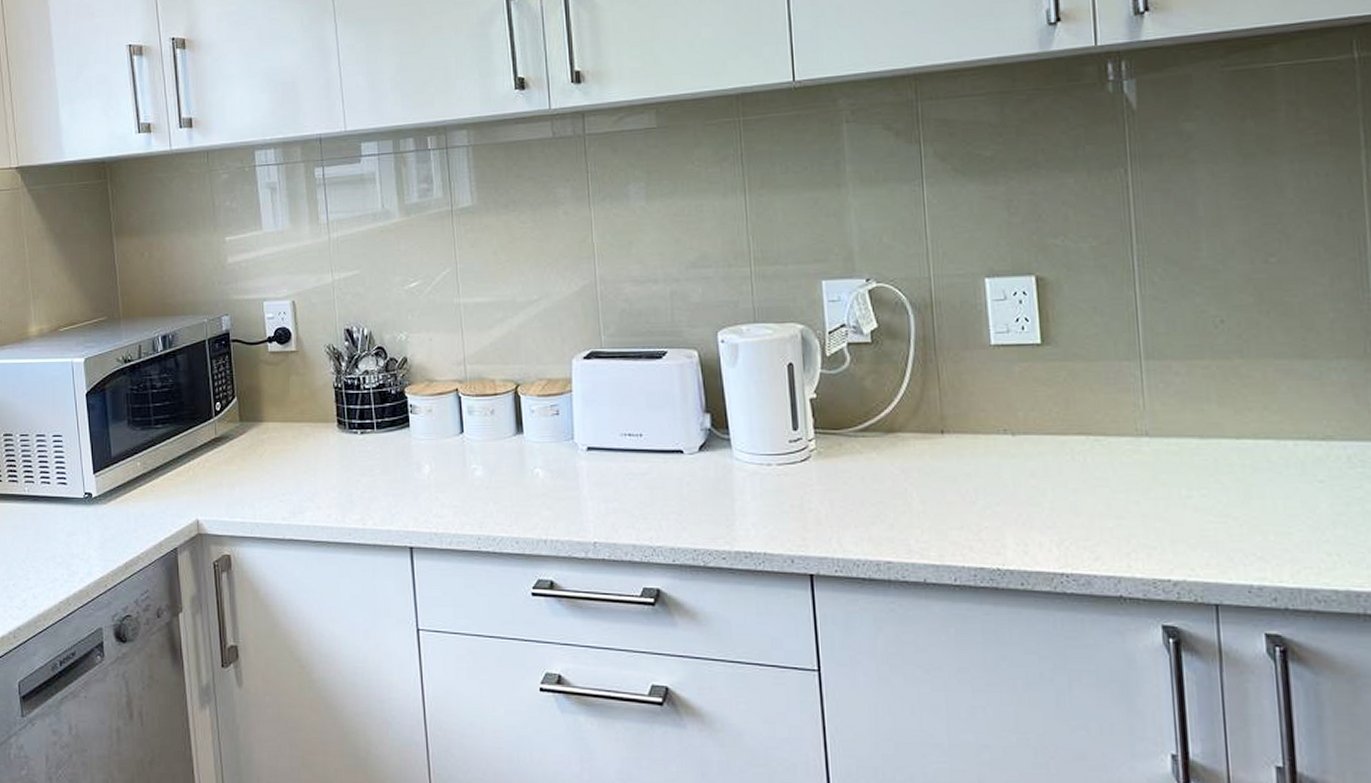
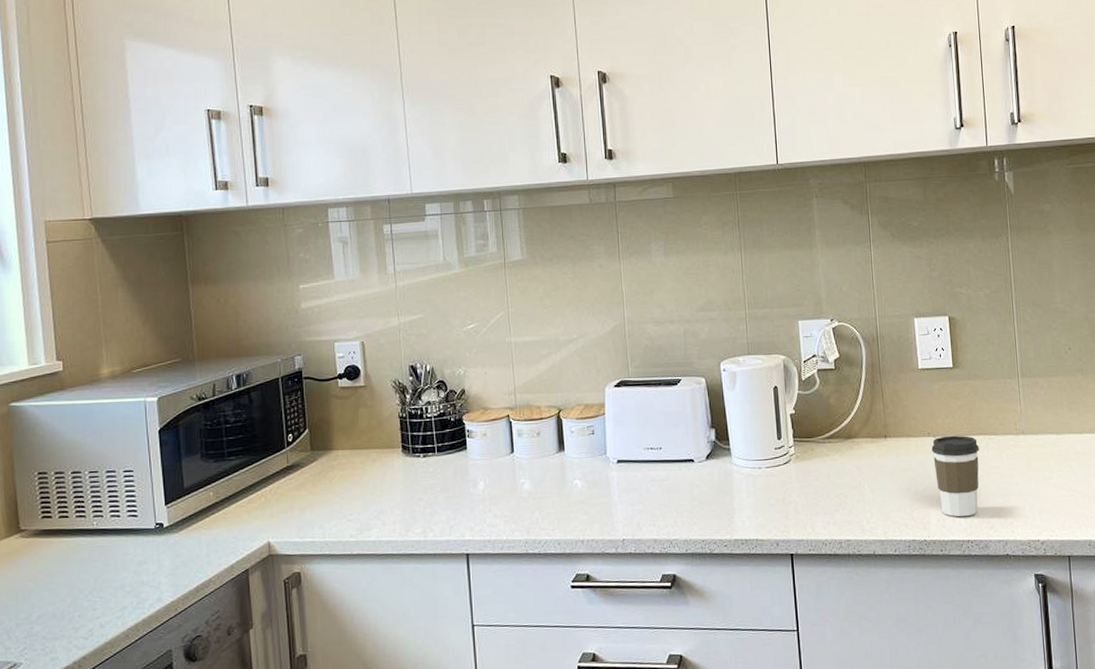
coffee cup: none [1008,434,1080,542] -> present [931,435,979,517]

